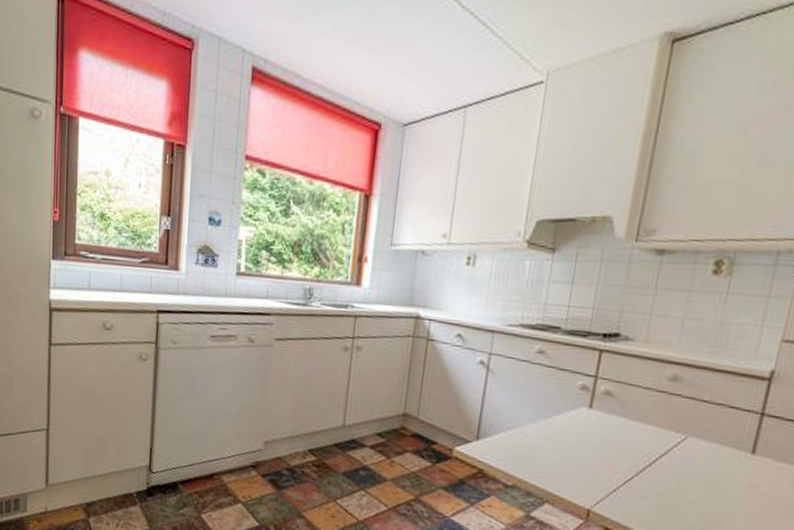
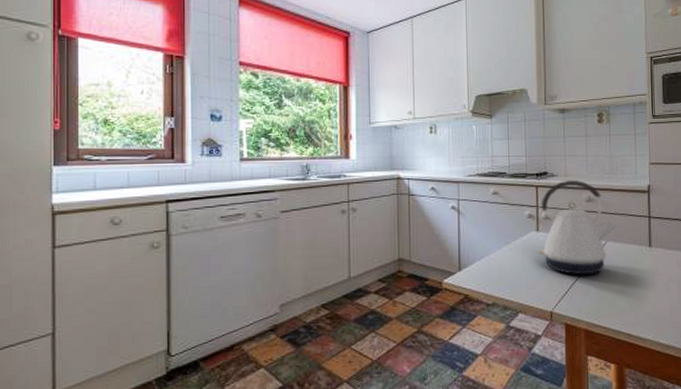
kettle: none [586,347,707,475] -> present [539,180,616,275]

